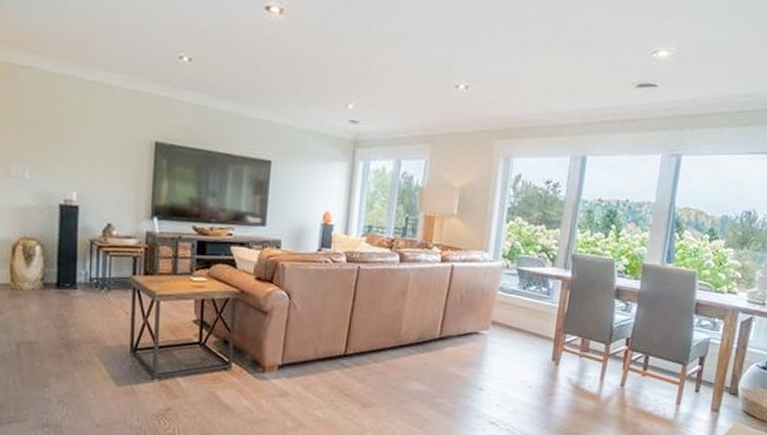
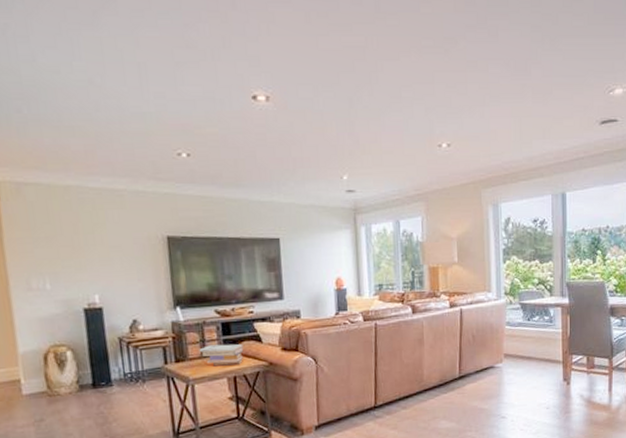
books: none [170,262,217,289] -> present [199,344,244,367]

